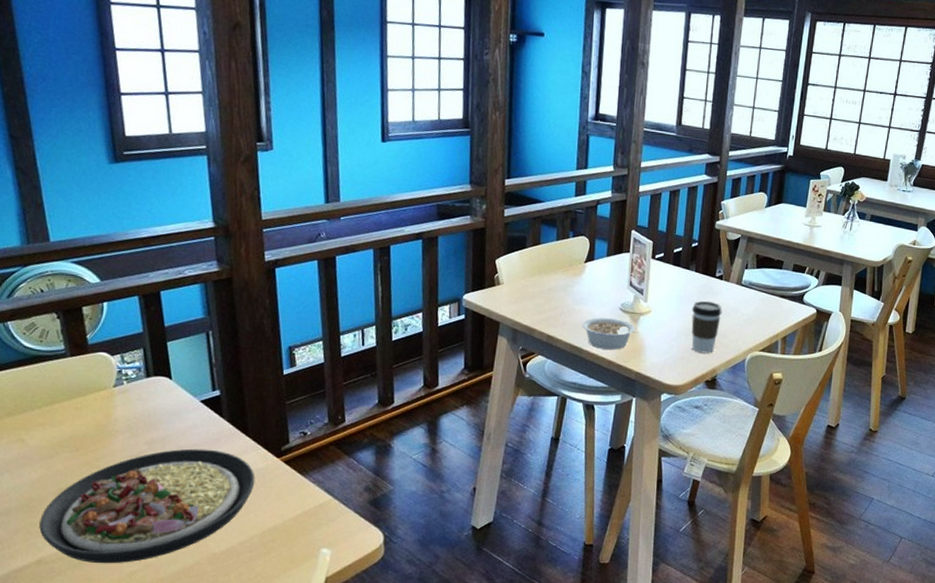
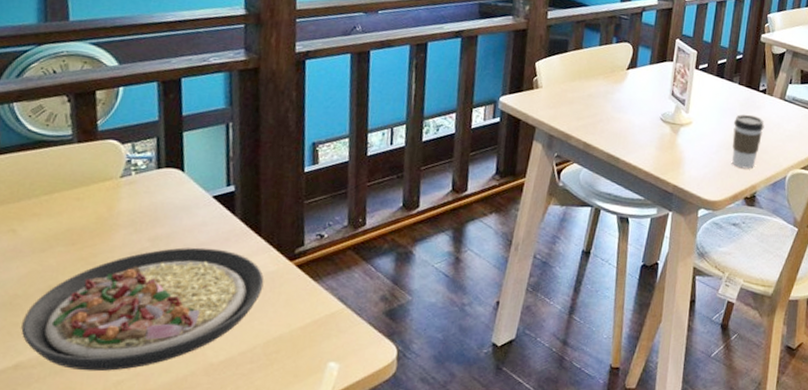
legume: present [582,318,638,350] -> none [620,127,678,161]

